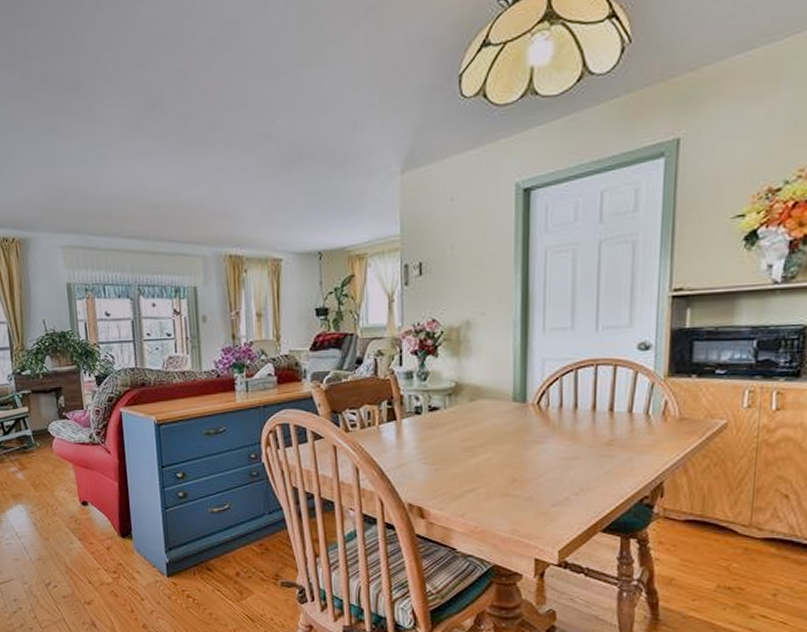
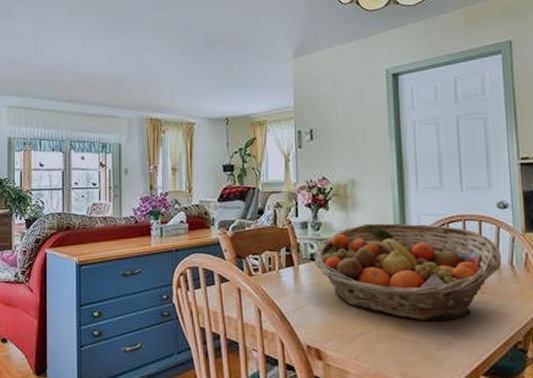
fruit basket: none [419,370,637,477] -> present [314,223,502,321]

